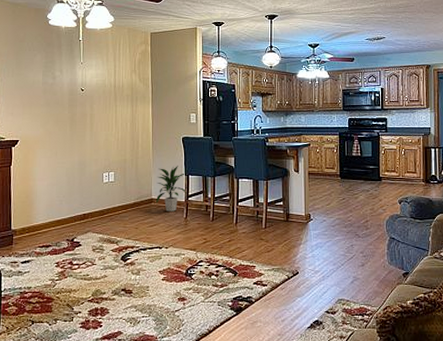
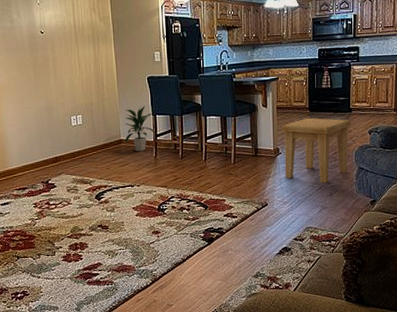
side table: none [313,184,380,253] -> present [282,117,350,183]

